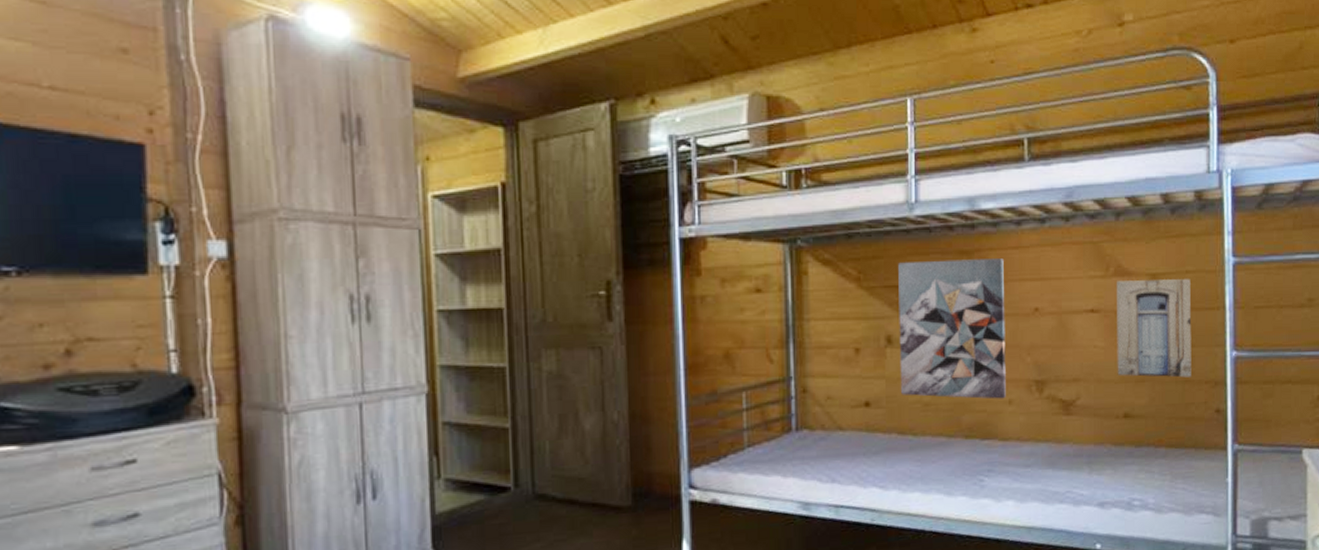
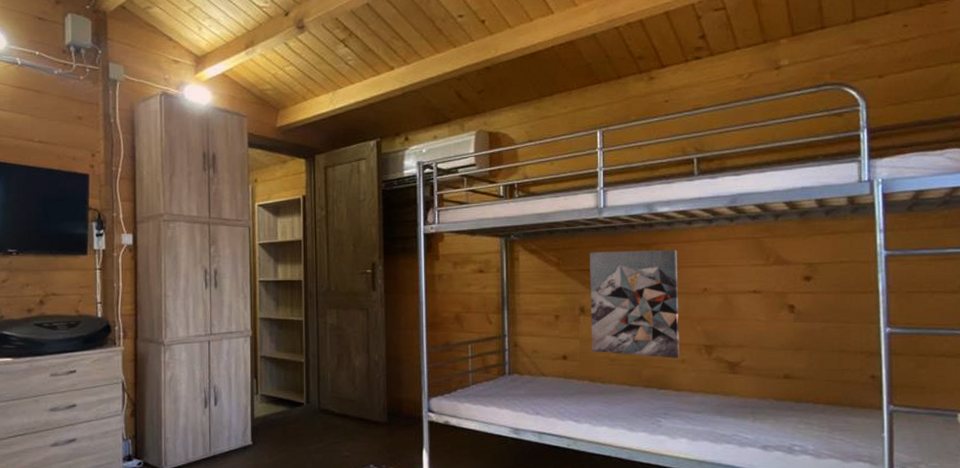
wall art: present [1116,279,1192,378] -> none [775,268,847,348]

